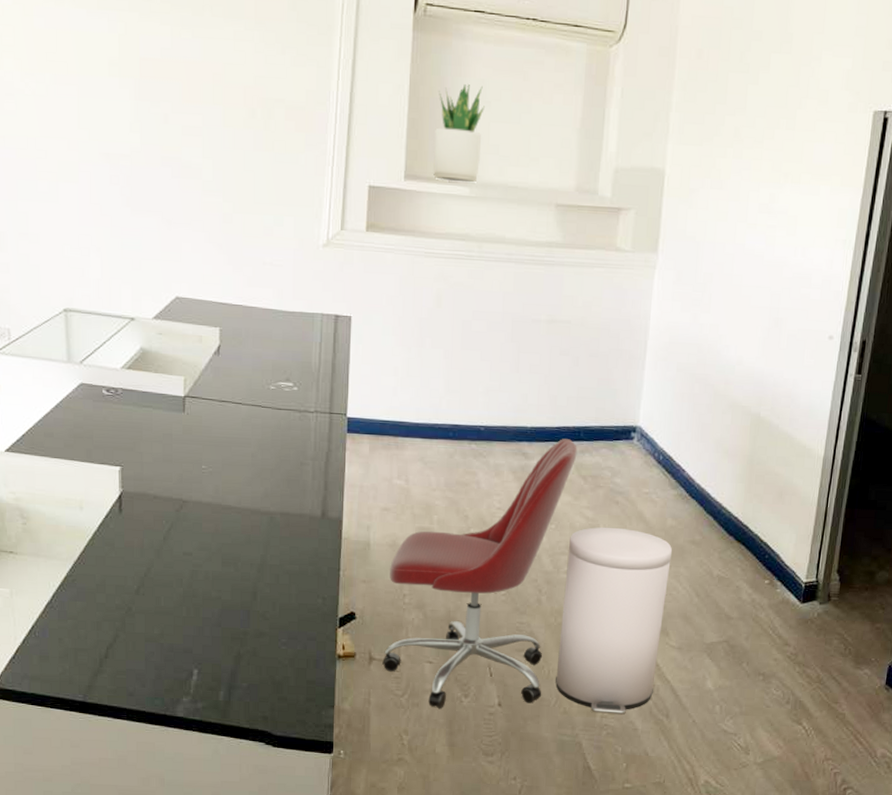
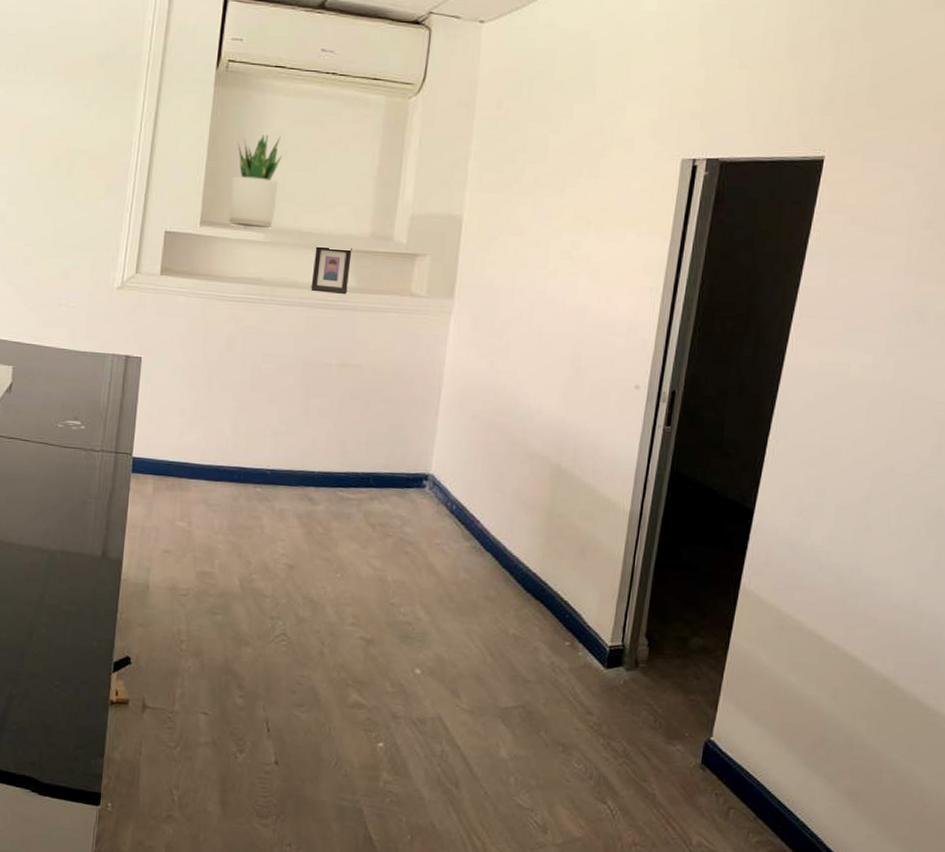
office chair: present [382,439,577,708] -> none [156,485,366,764]
picture frame: none [518,202,558,251] -> present [311,247,352,295]
pedal bin: present [555,527,673,715] -> none [336,577,465,781]

